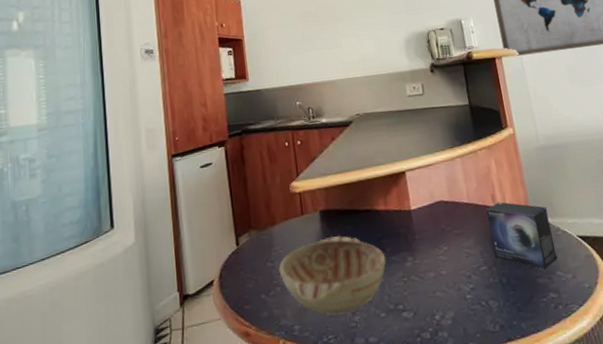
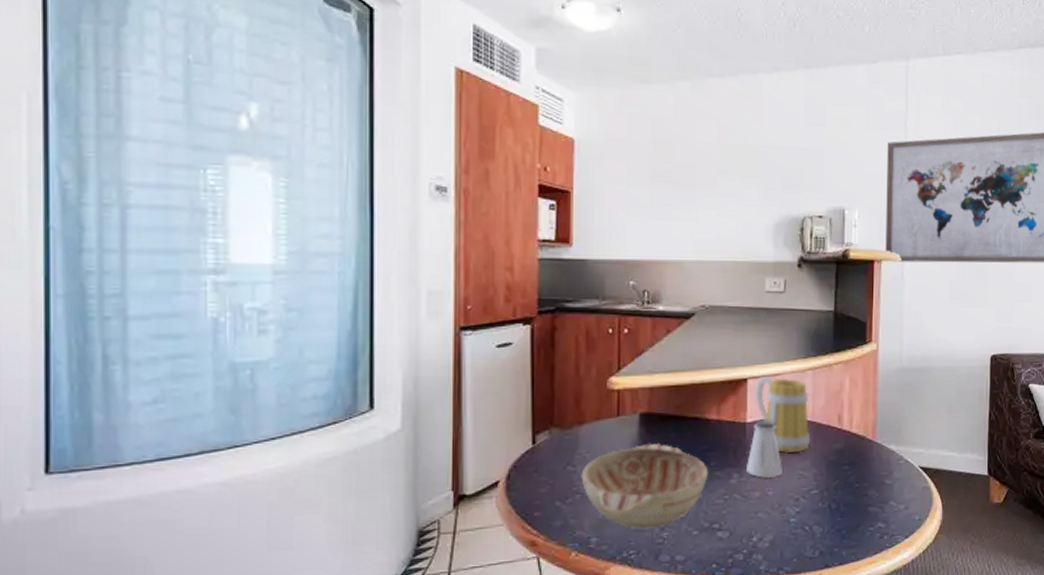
mug: none [413,166,472,235] -> present [754,375,811,454]
saltshaker: none [417,205,452,260] -> present [747,419,783,479]
small box: present [486,202,558,269] -> none [828,423,894,497]

